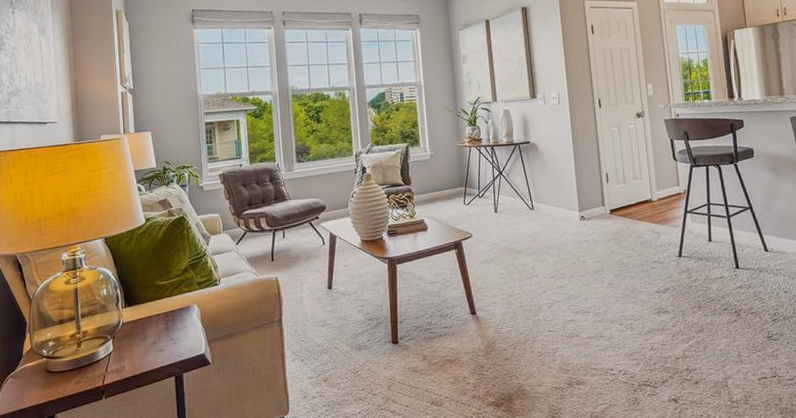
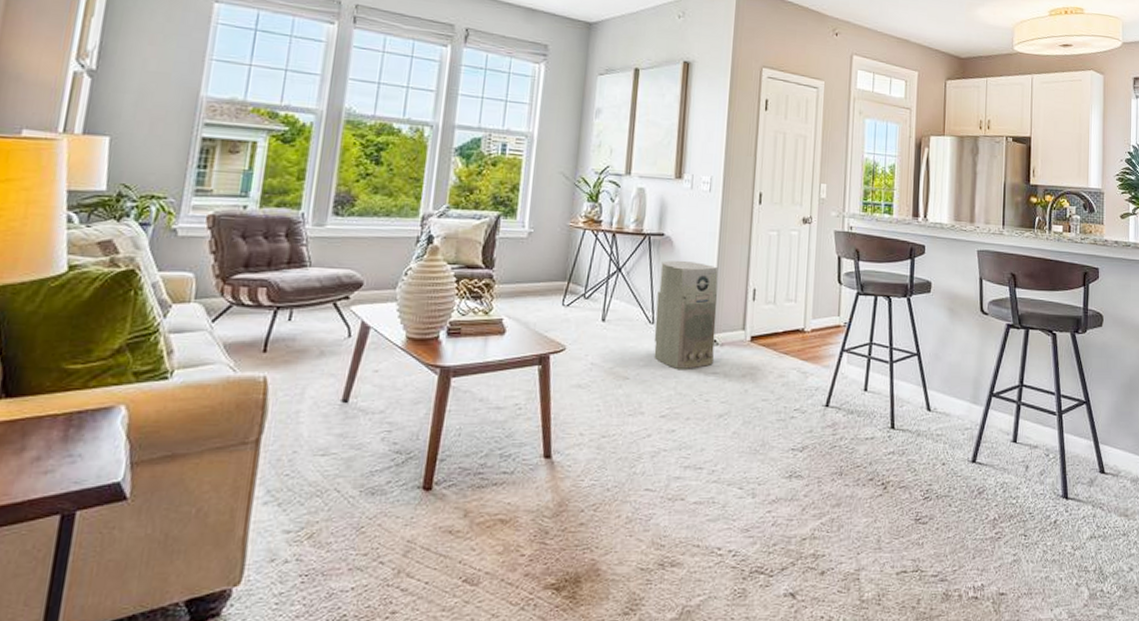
air purifier: none [531,159,584,241] -> present [654,261,719,369]

